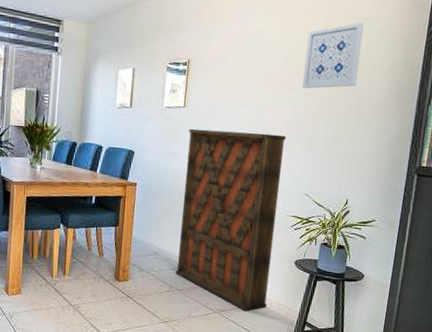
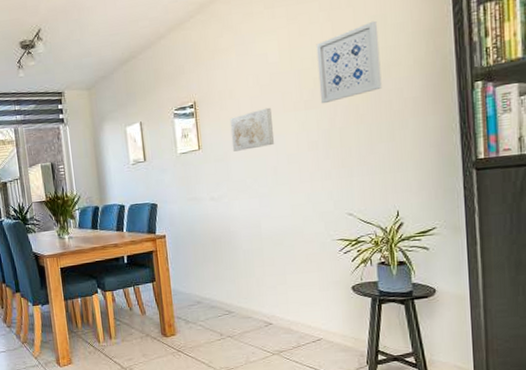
storage cabinet: present [176,128,286,312] -> none [208,156,330,349]
wall art: none [215,80,257,118] -> present [229,107,275,152]

